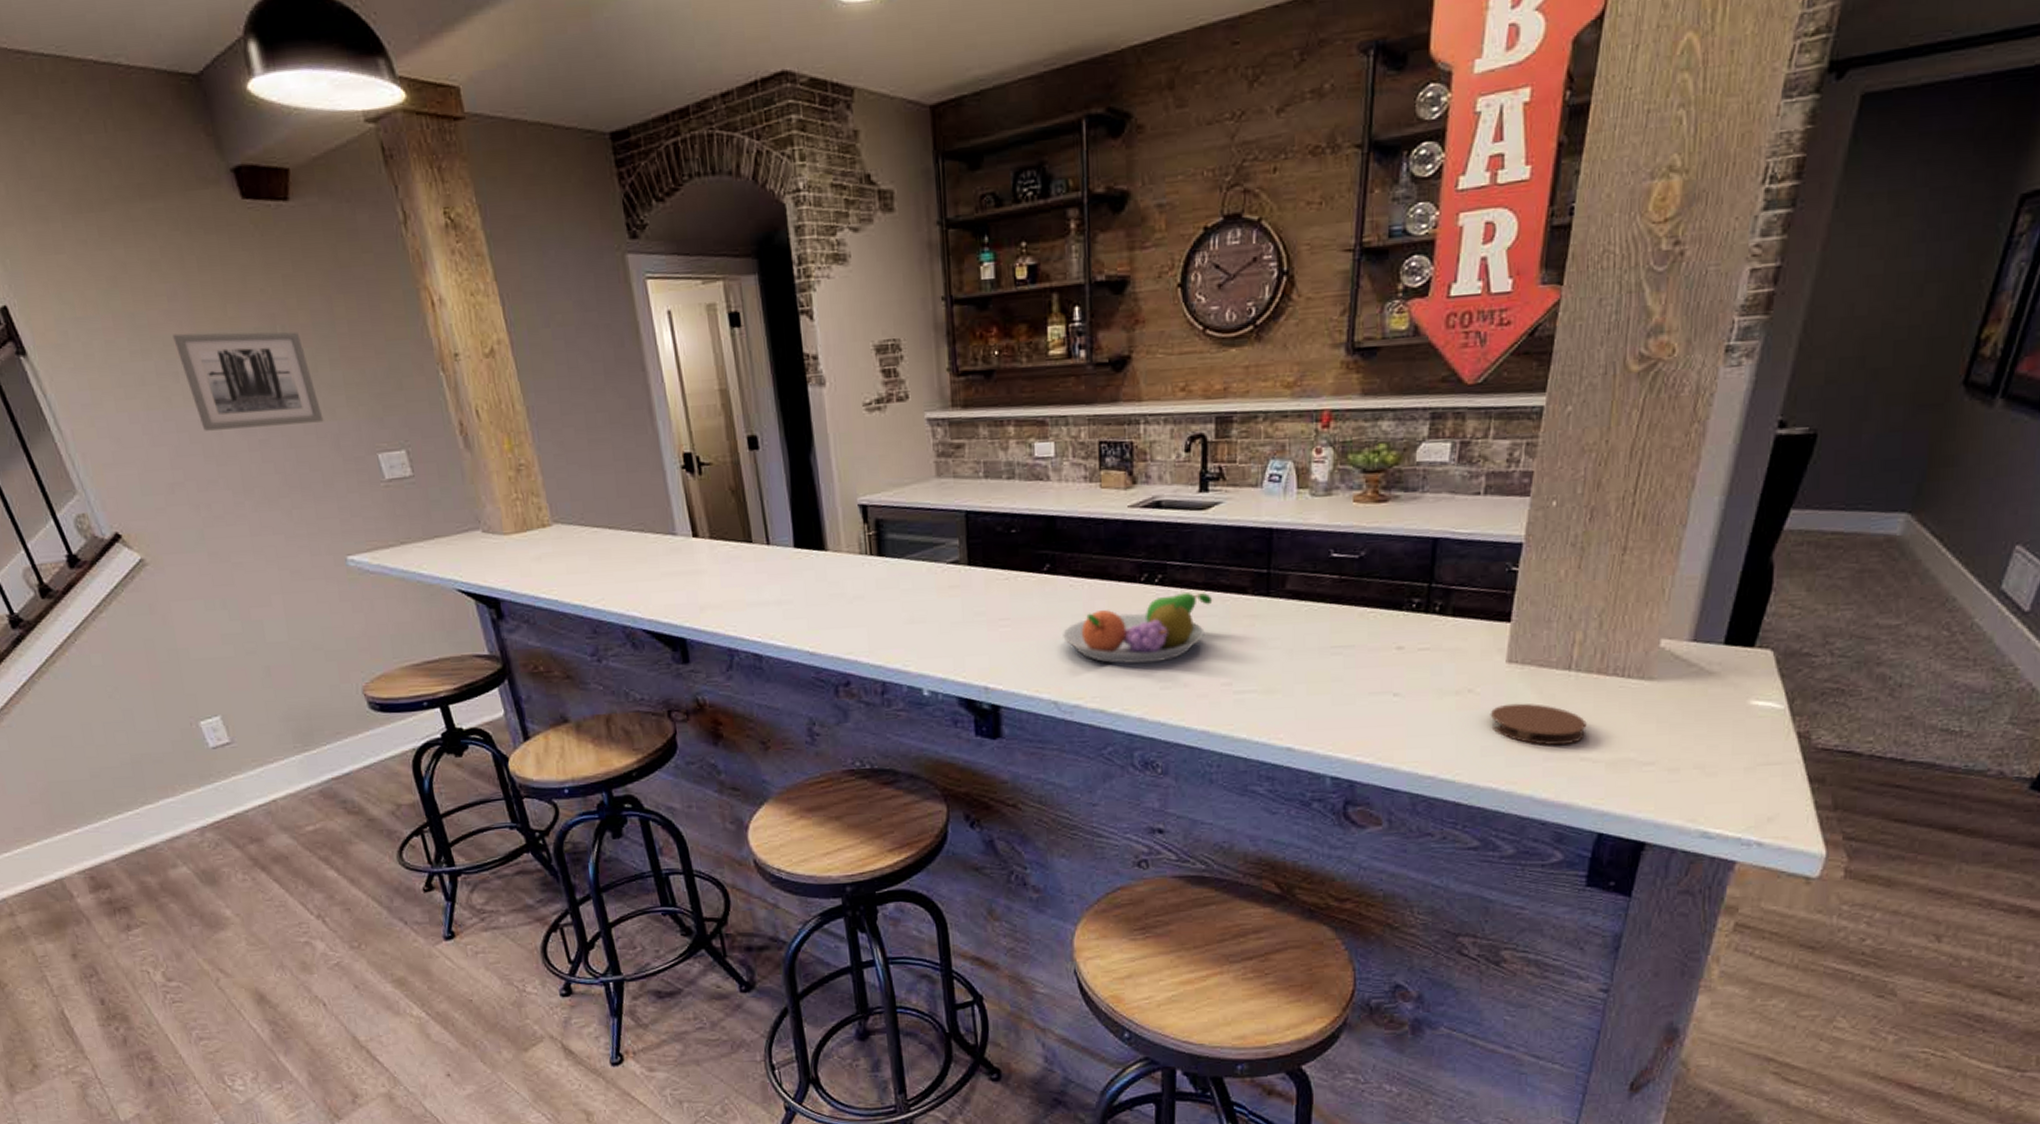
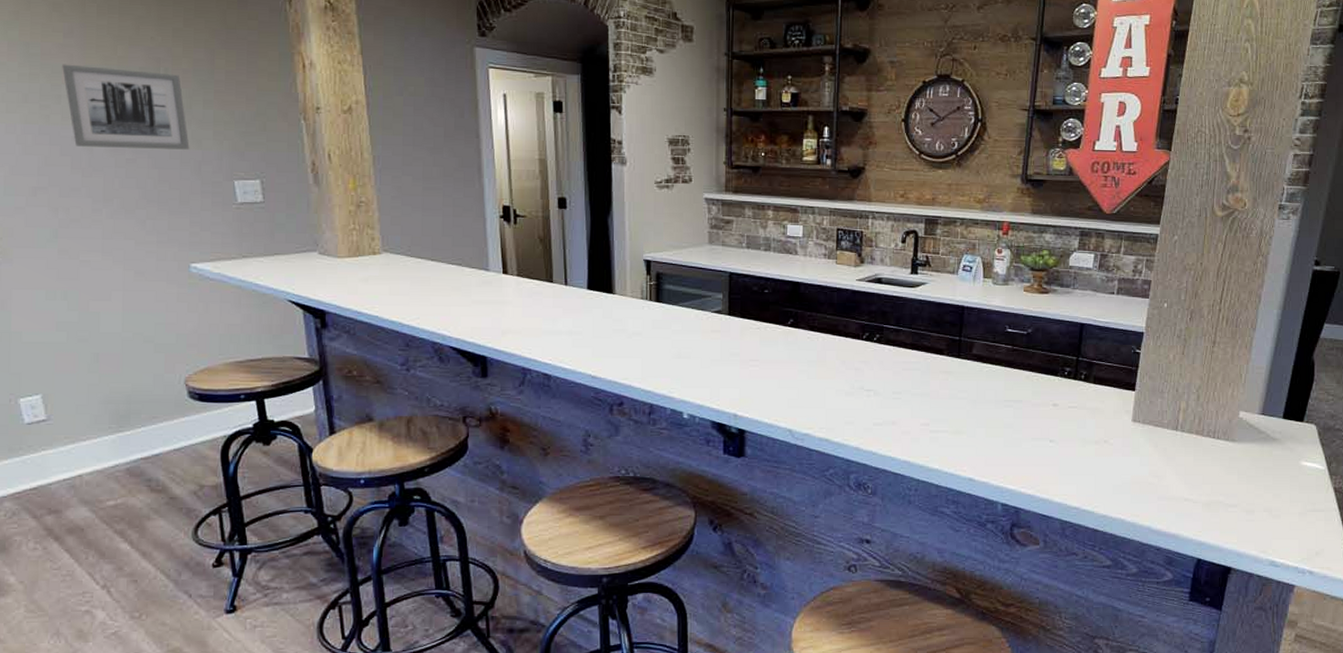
fruit bowl: present [1063,593,1213,664] -> none [800,350,917,404]
coaster: present [1490,703,1587,746] -> none [1120,453,1189,488]

